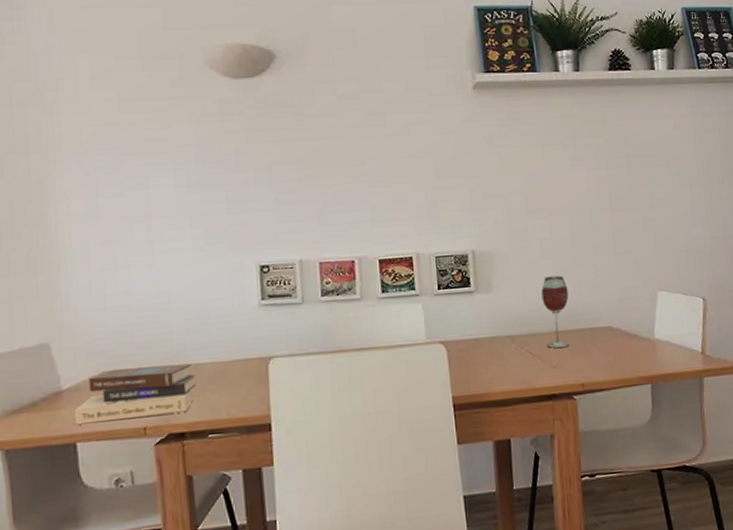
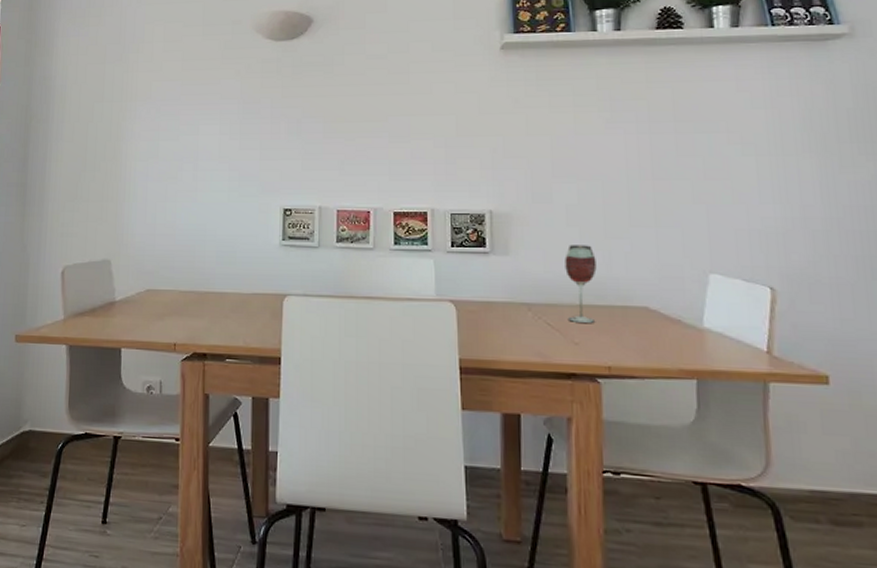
books: present [74,363,196,425] -> none [122,288,220,335]

